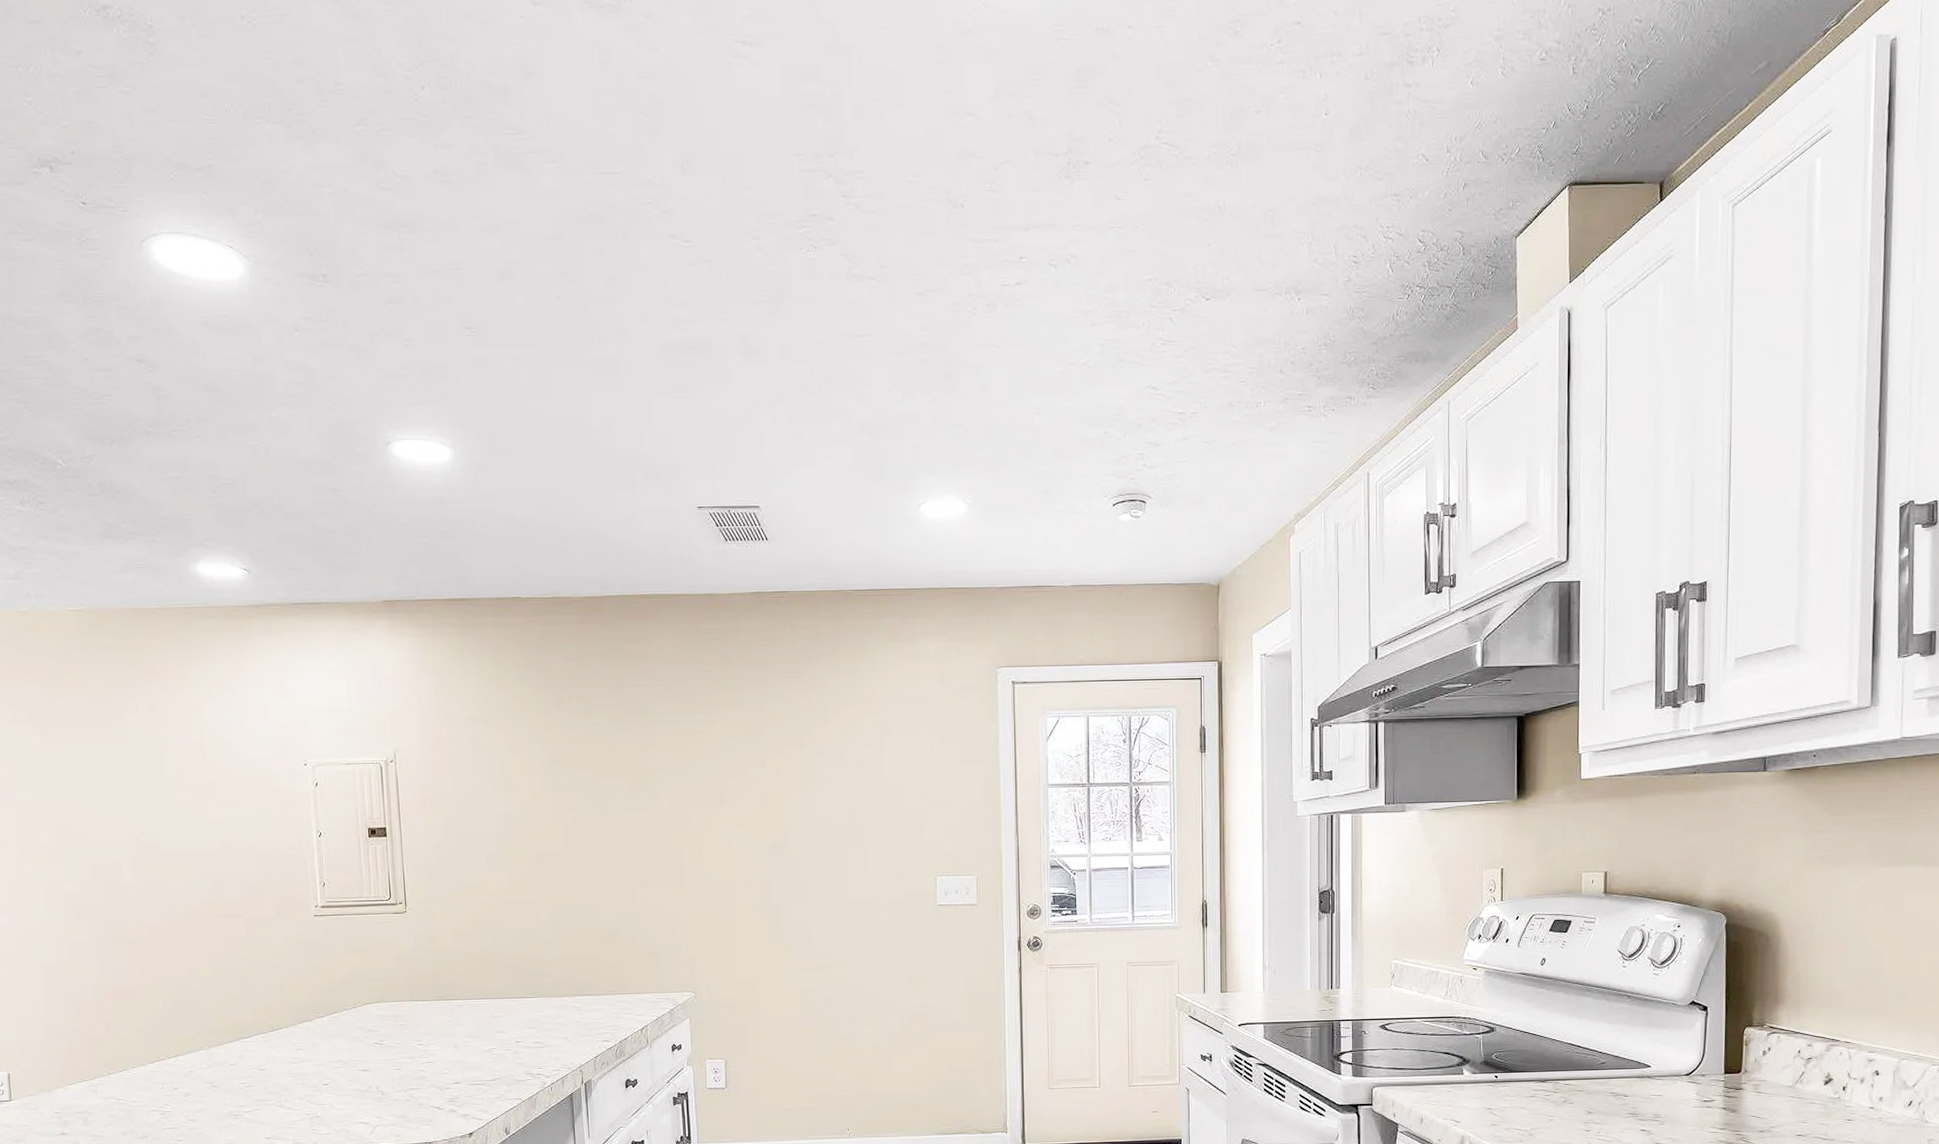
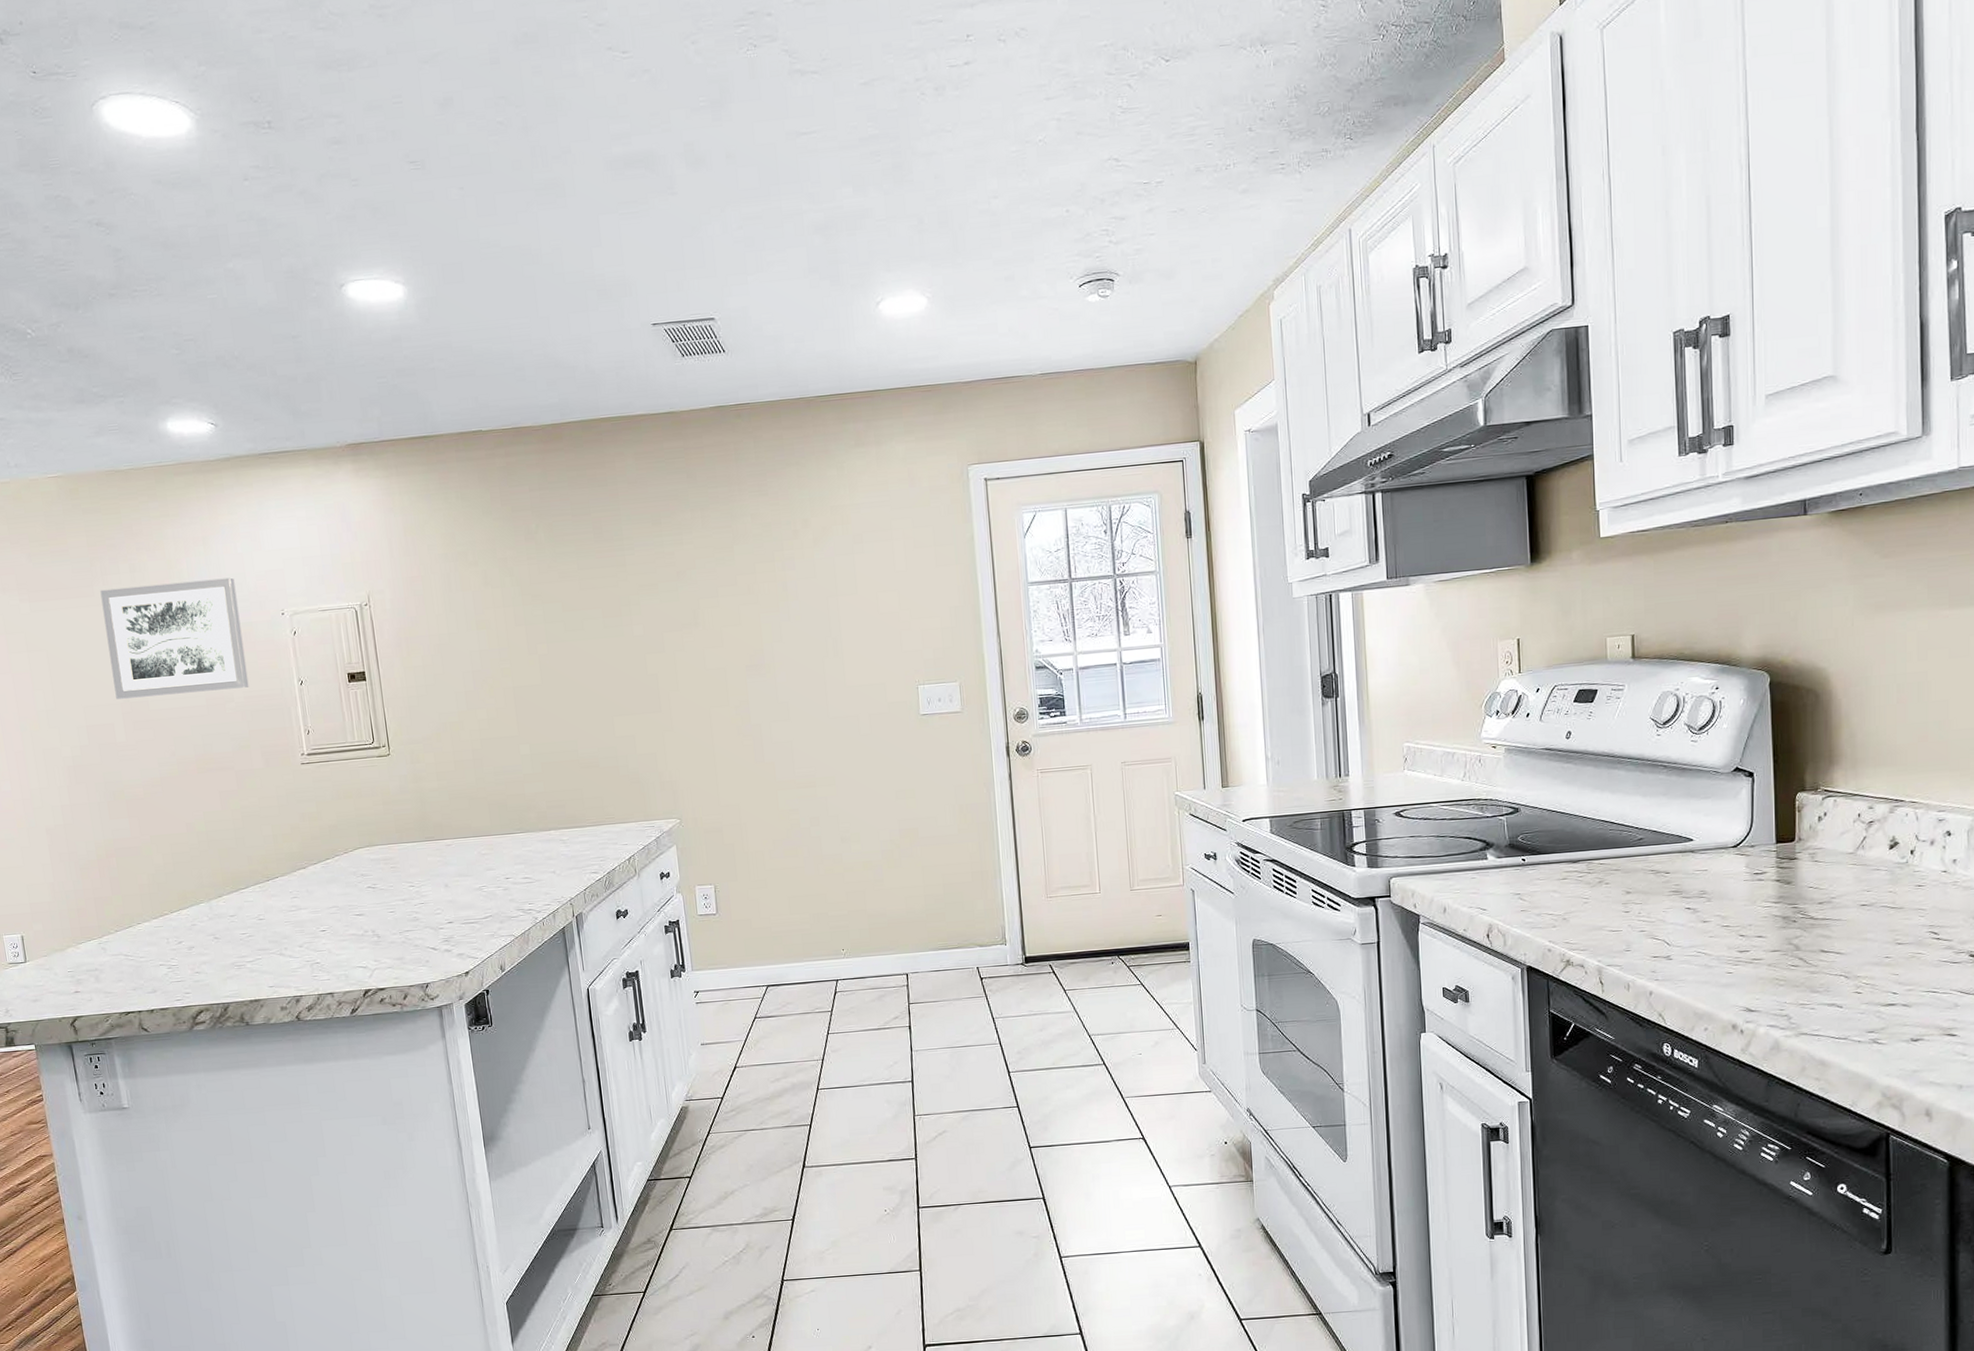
wall art: none [116,724,266,839] -> present [100,577,249,699]

